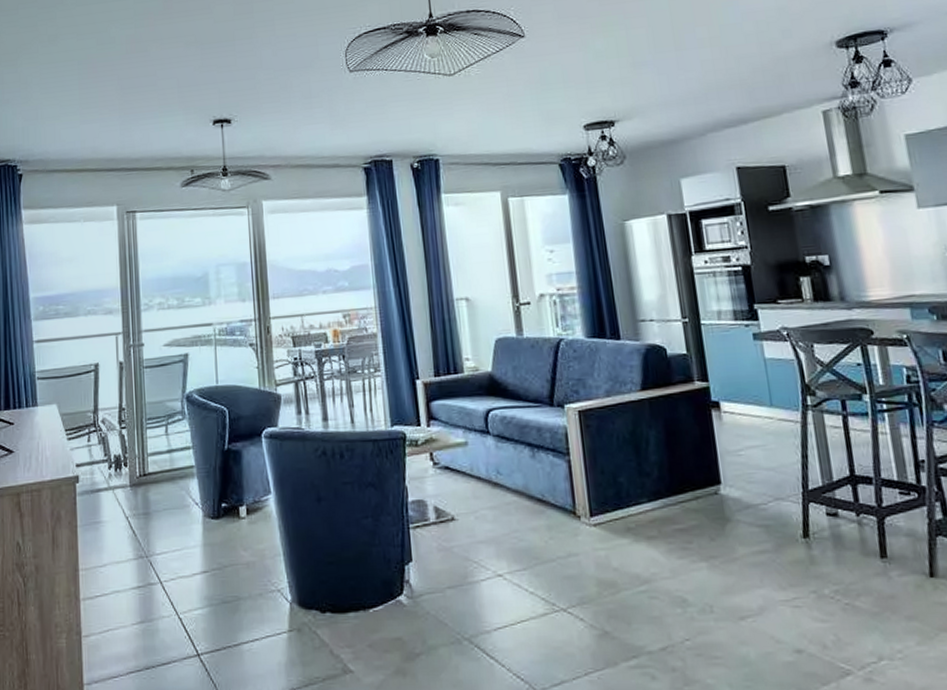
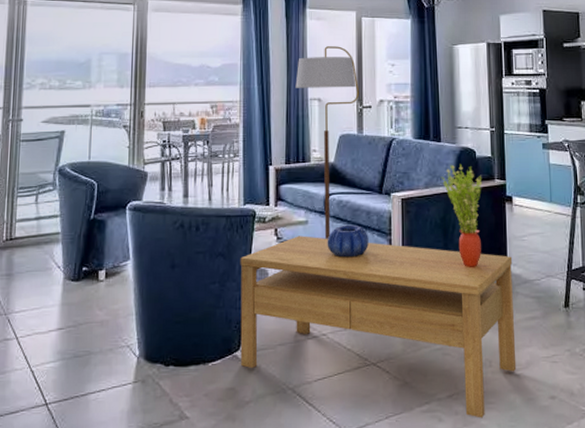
coffee table: none [393,459,747,676] -> present [240,236,517,418]
floor lamp: none [437,234,515,463] -> present [295,46,360,239]
decorative bowl: none [492,444,543,484] -> present [327,224,369,258]
potted plant: none [625,365,686,491] -> present [441,164,483,267]

